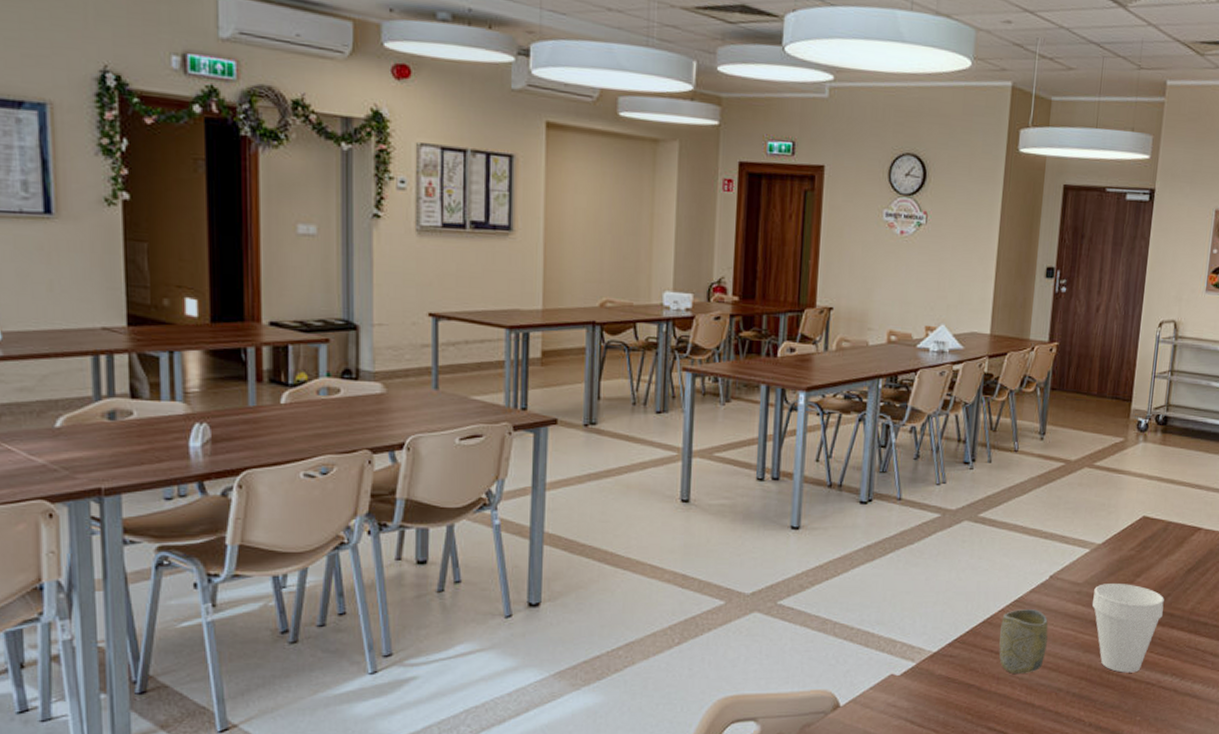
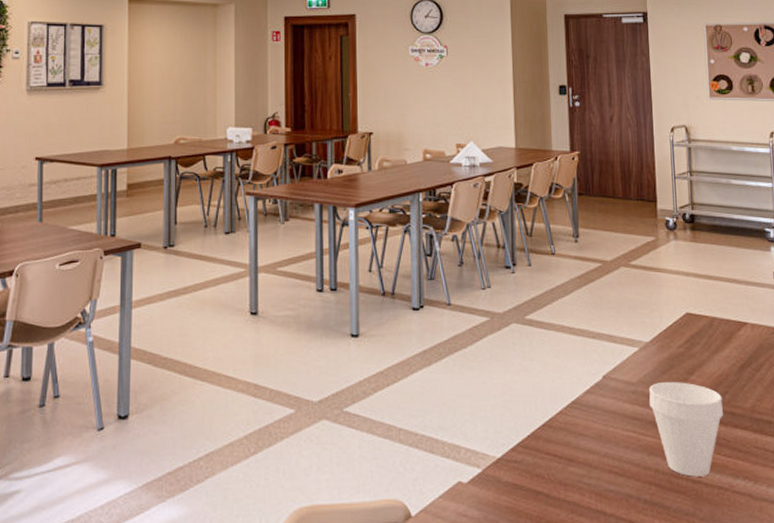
cup: present [999,609,1049,674] -> none [560,411,610,479]

